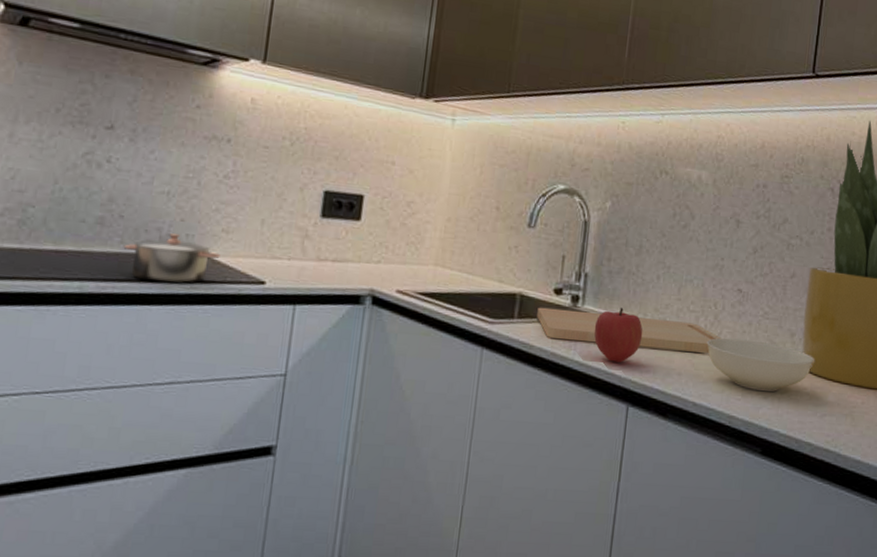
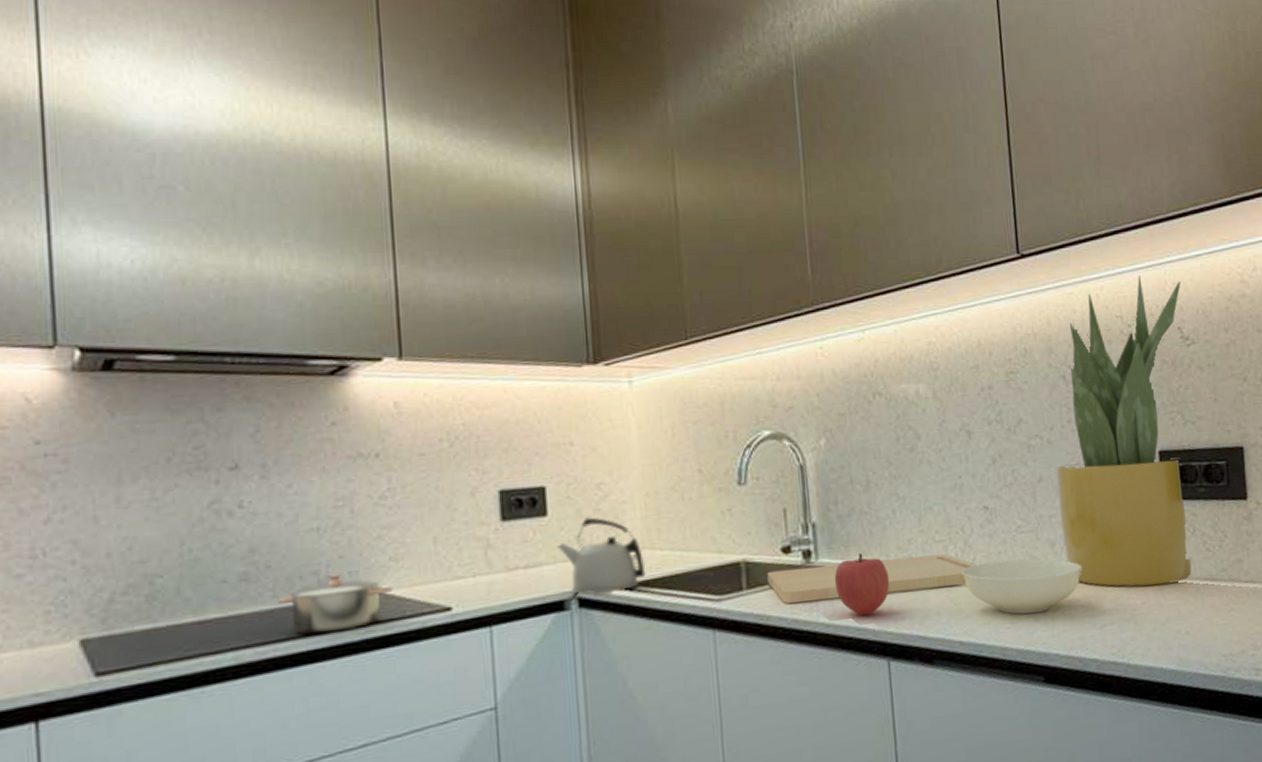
kettle: none [363,228,435,299] -> present [557,517,646,597]

